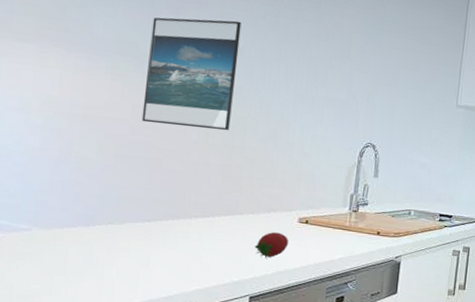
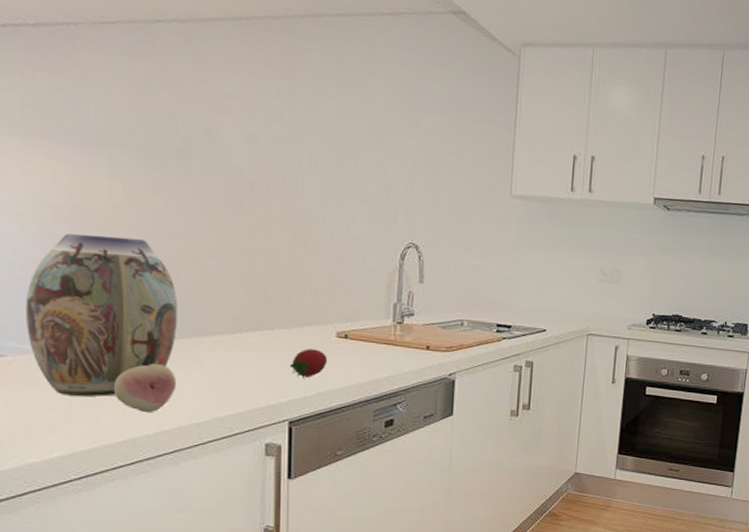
vase: none [19,127,160,271] -> present [25,234,179,397]
fruit: none [92,242,151,287] -> present [113,363,176,413]
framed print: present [141,17,242,131] -> none [149,99,253,234]

